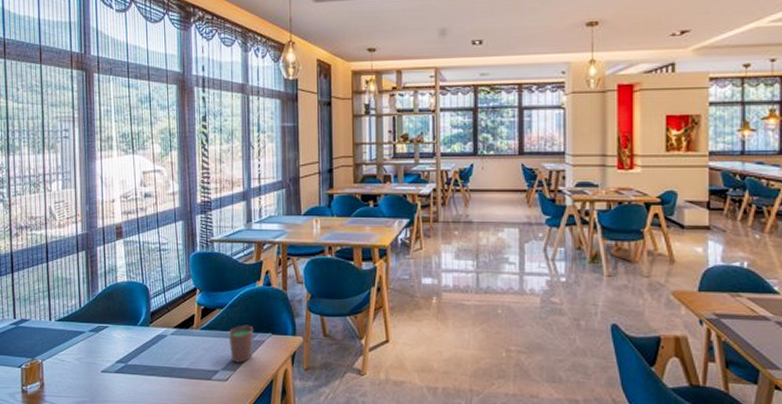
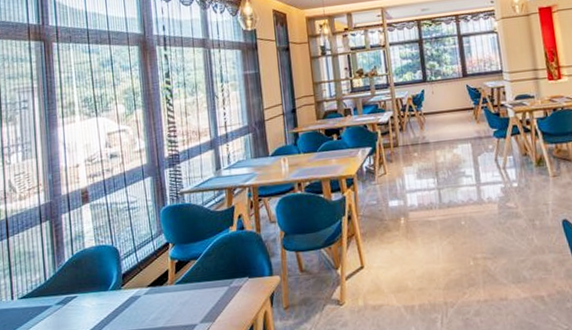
cup: present [228,325,254,363] -> none [204,272,231,313]

